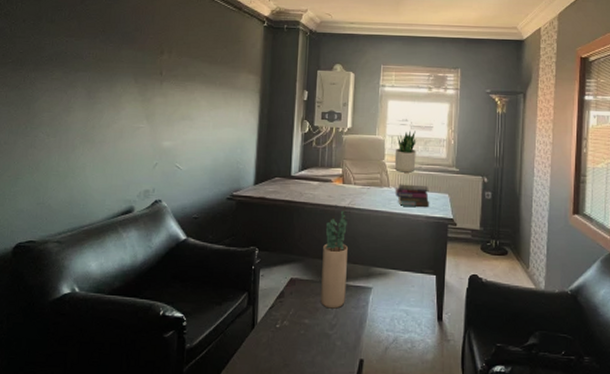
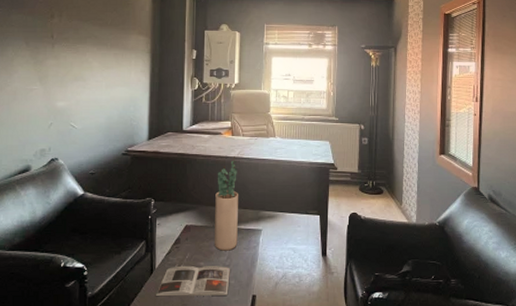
magazine: none [257,322,338,357] -> present [156,266,231,297]
planter: present [394,131,417,173] -> none [279,84,299,123]
books: present [394,184,430,207] -> none [280,134,313,154]

